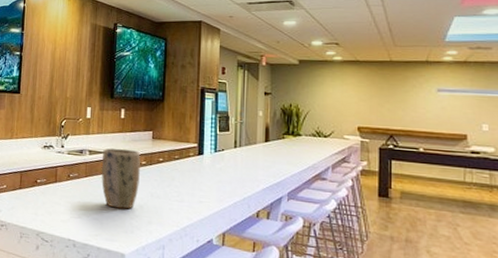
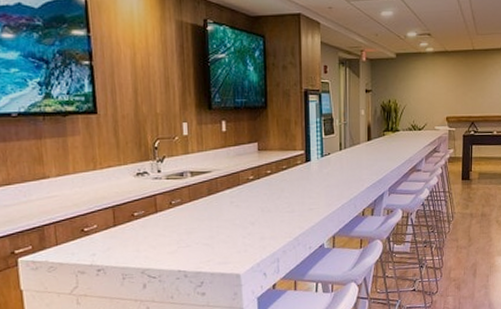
plant pot: present [102,148,141,209] -> none [206,165,249,230]

